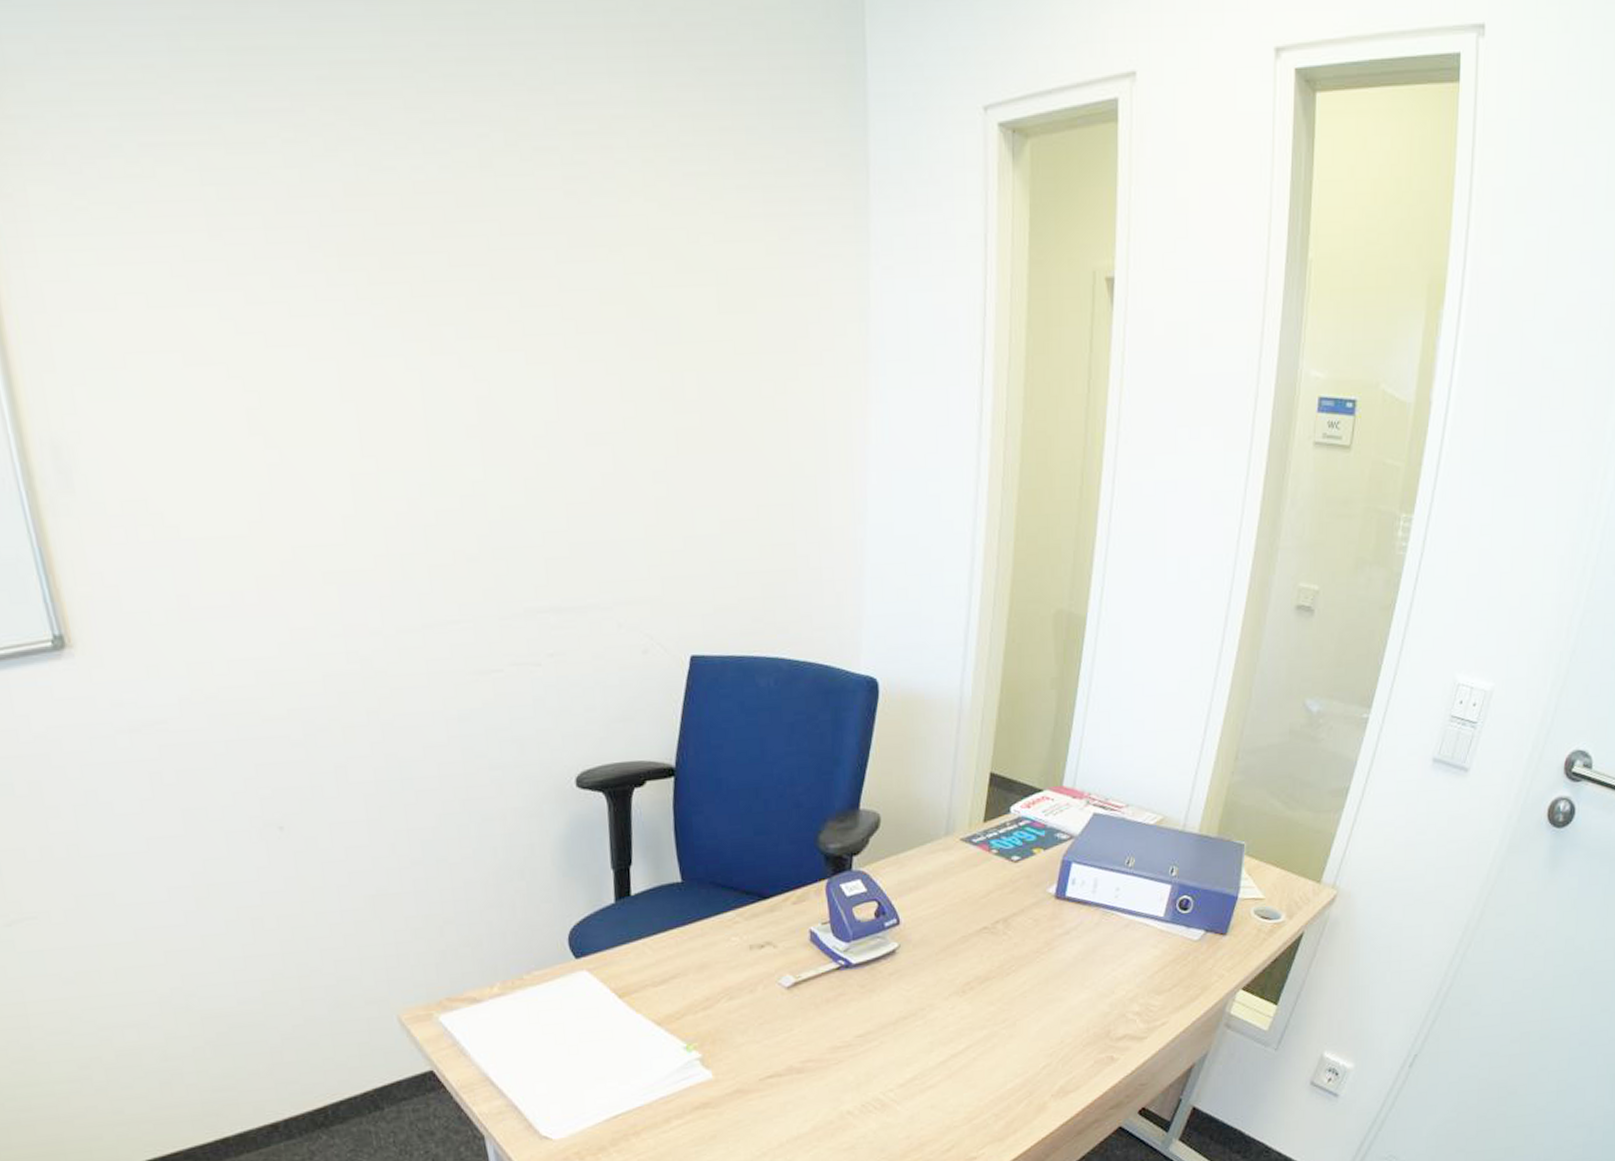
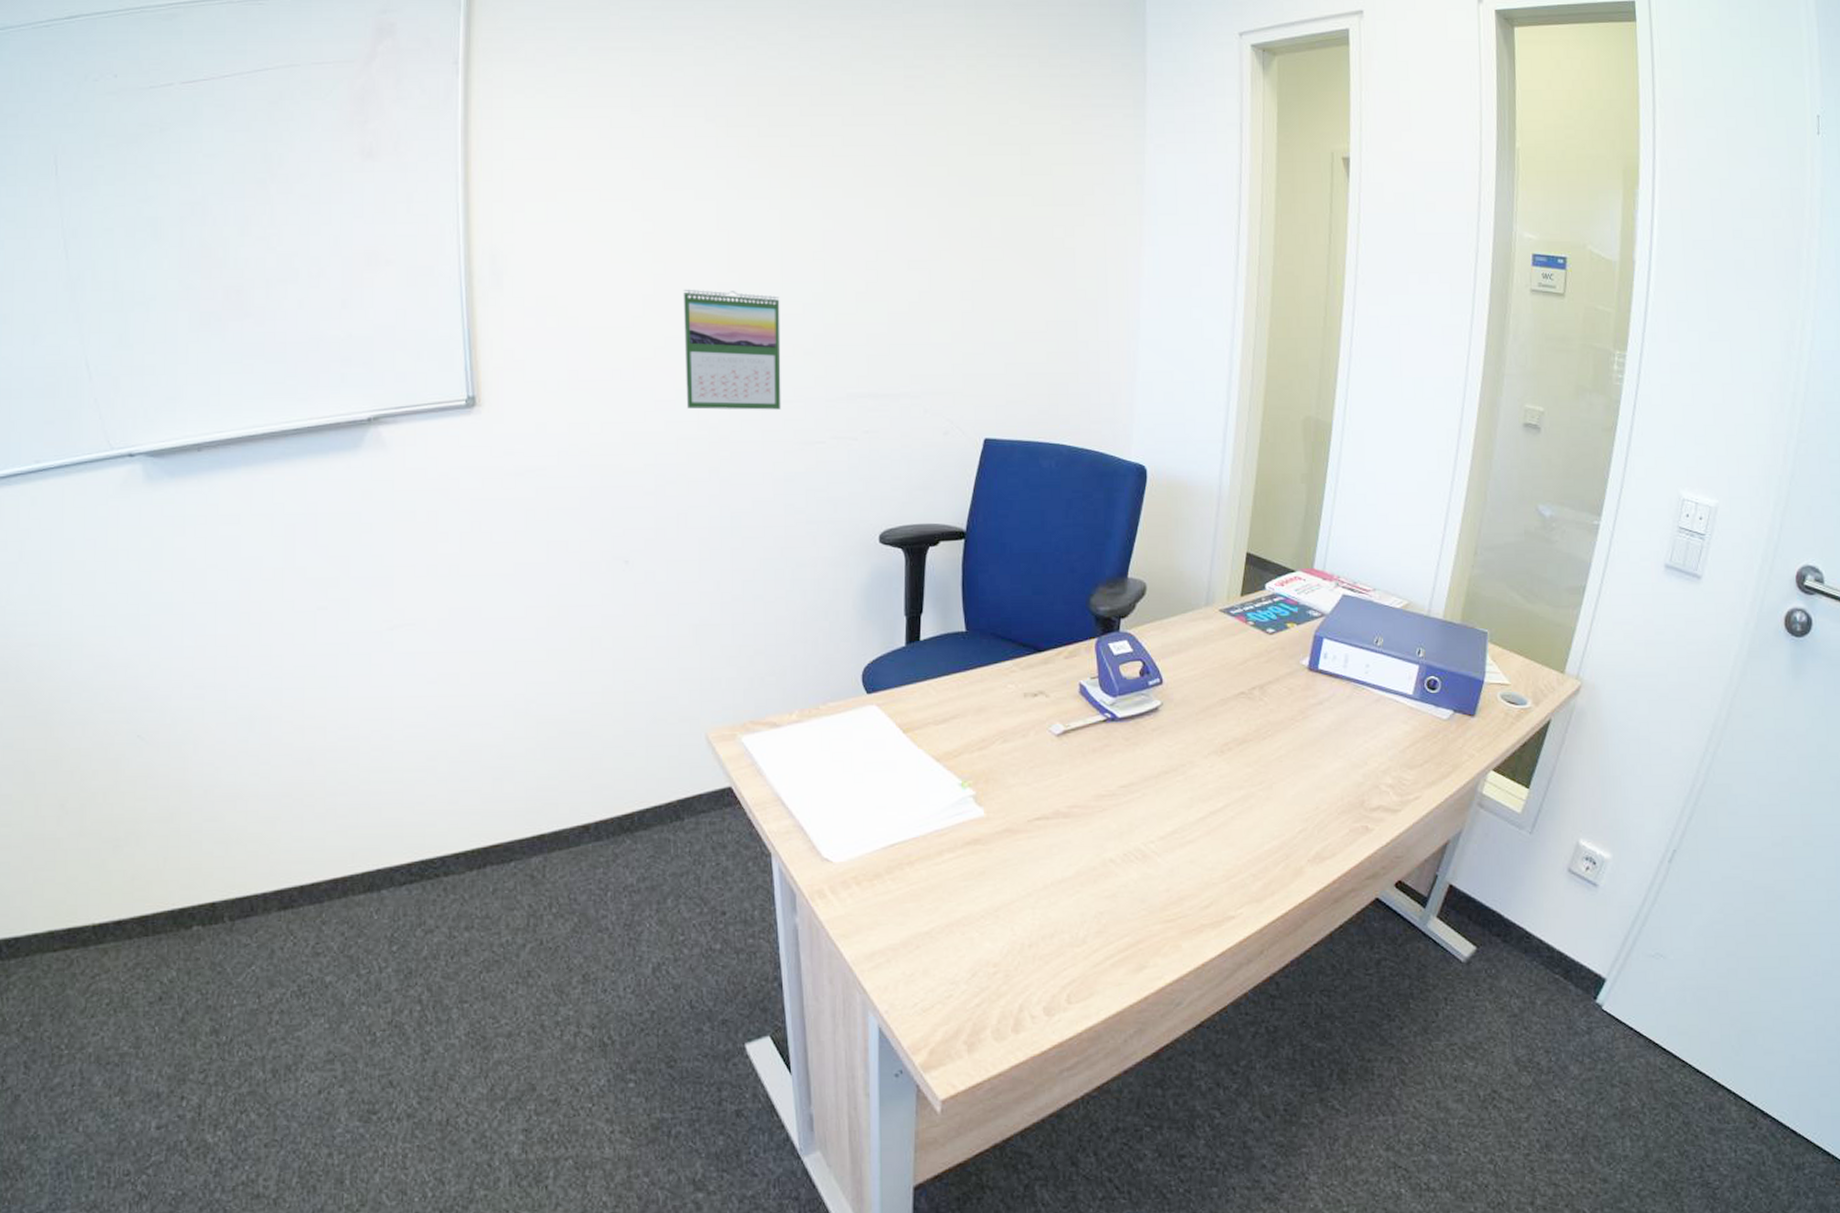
calendar: none [308,482,446,637] -> present [683,289,781,410]

